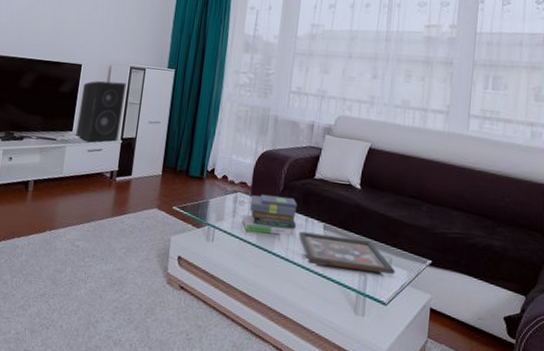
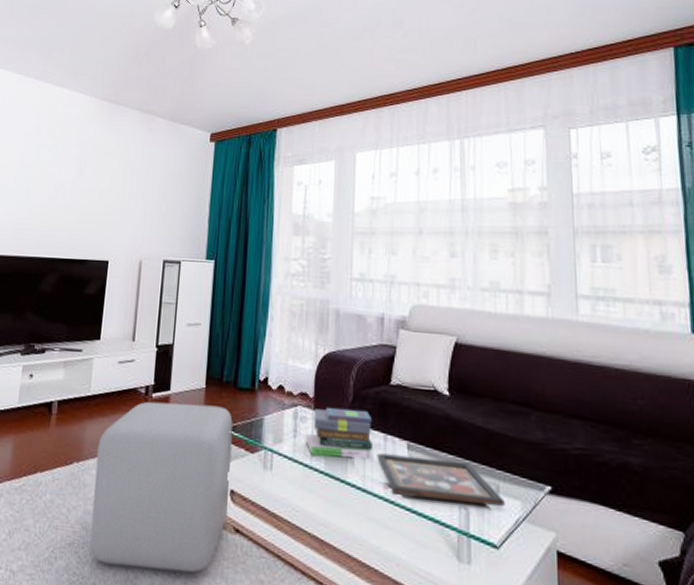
pouf: none [59,184,183,319] -> present [90,401,233,573]
speaker: present [76,80,127,143] -> none [104,278,160,353]

